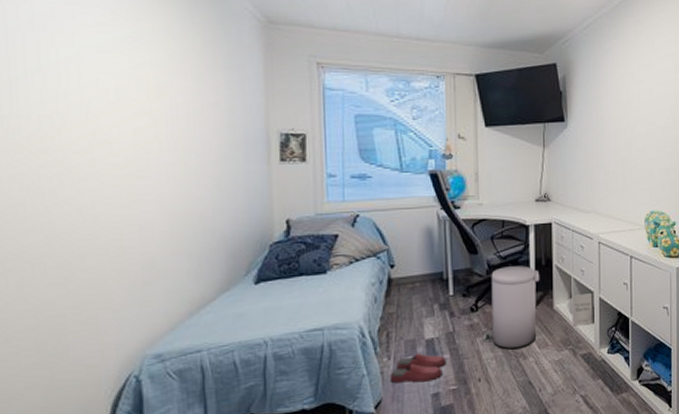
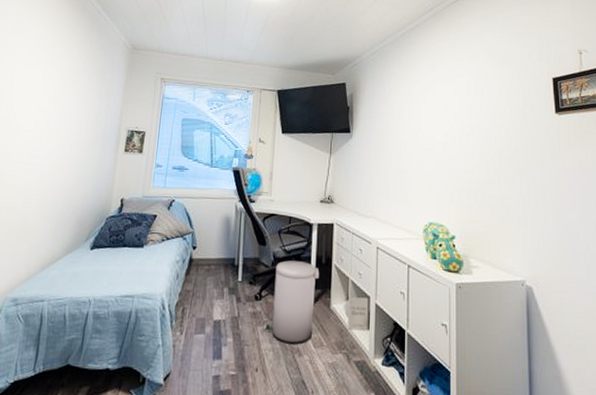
slippers: present [389,353,447,384] -> none [179,332,230,362]

